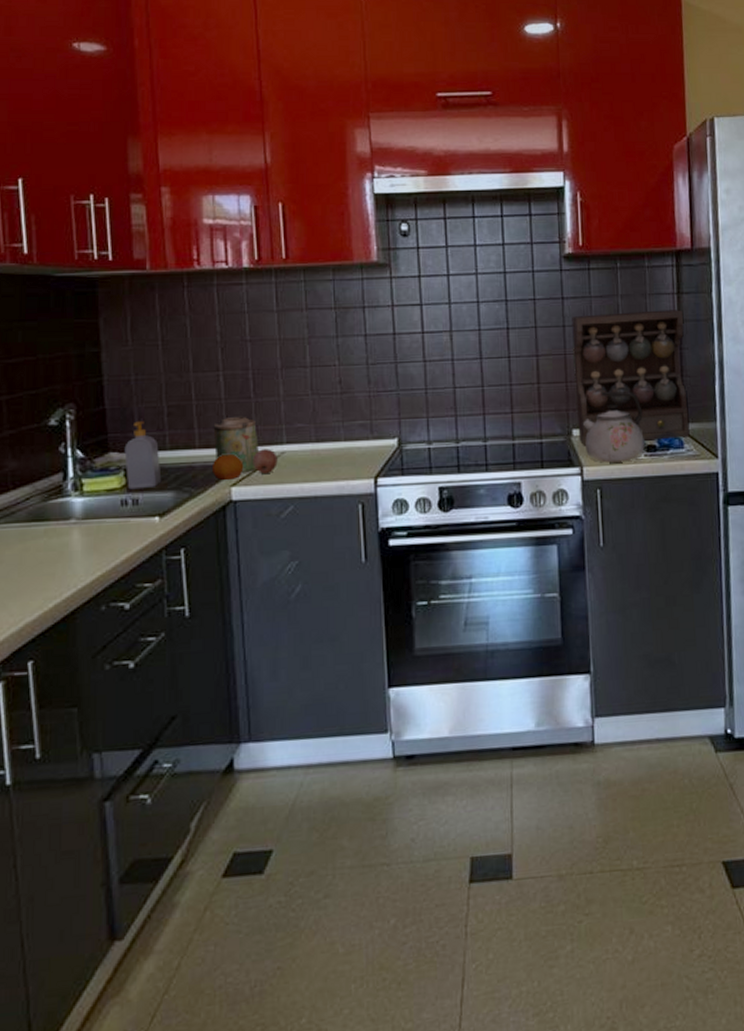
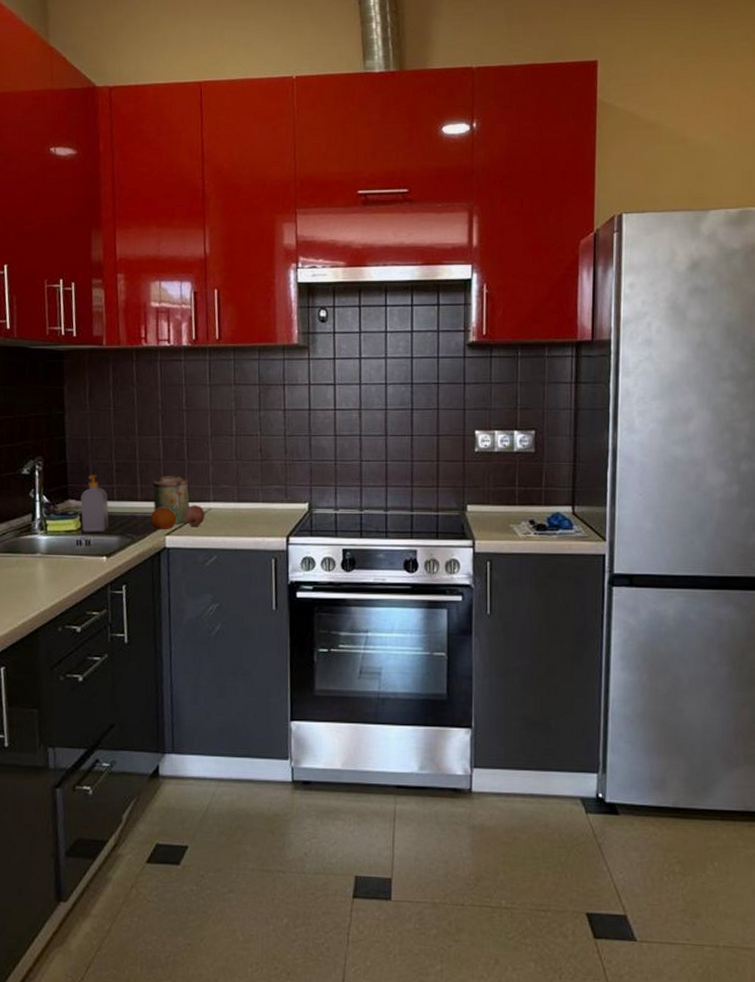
spice rack: present [572,310,690,446] -> none [472,398,579,521]
kettle: present [582,391,645,463] -> none [476,471,535,538]

